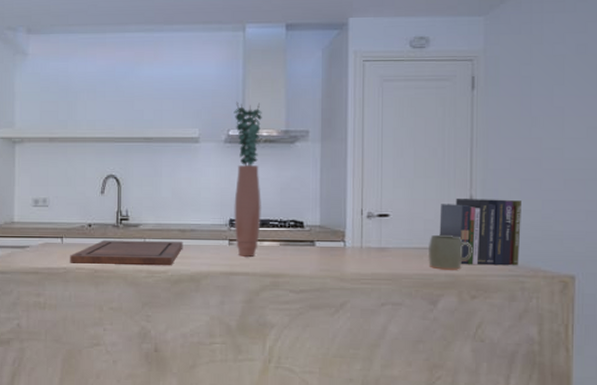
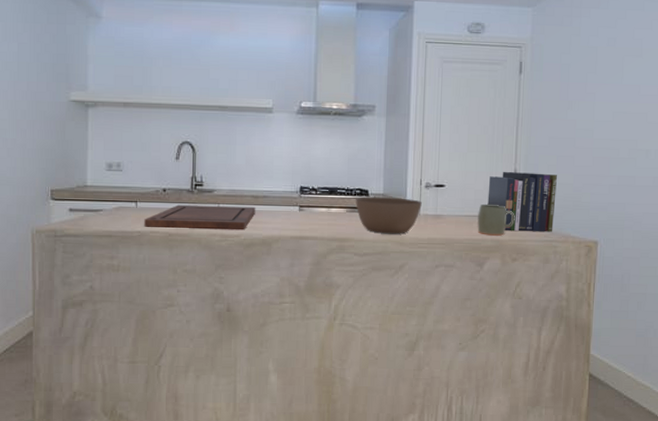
vase: present [234,101,262,257] -> none [304,75,333,222]
bowl: none [290,229,364,269] -> present [356,197,422,234]

